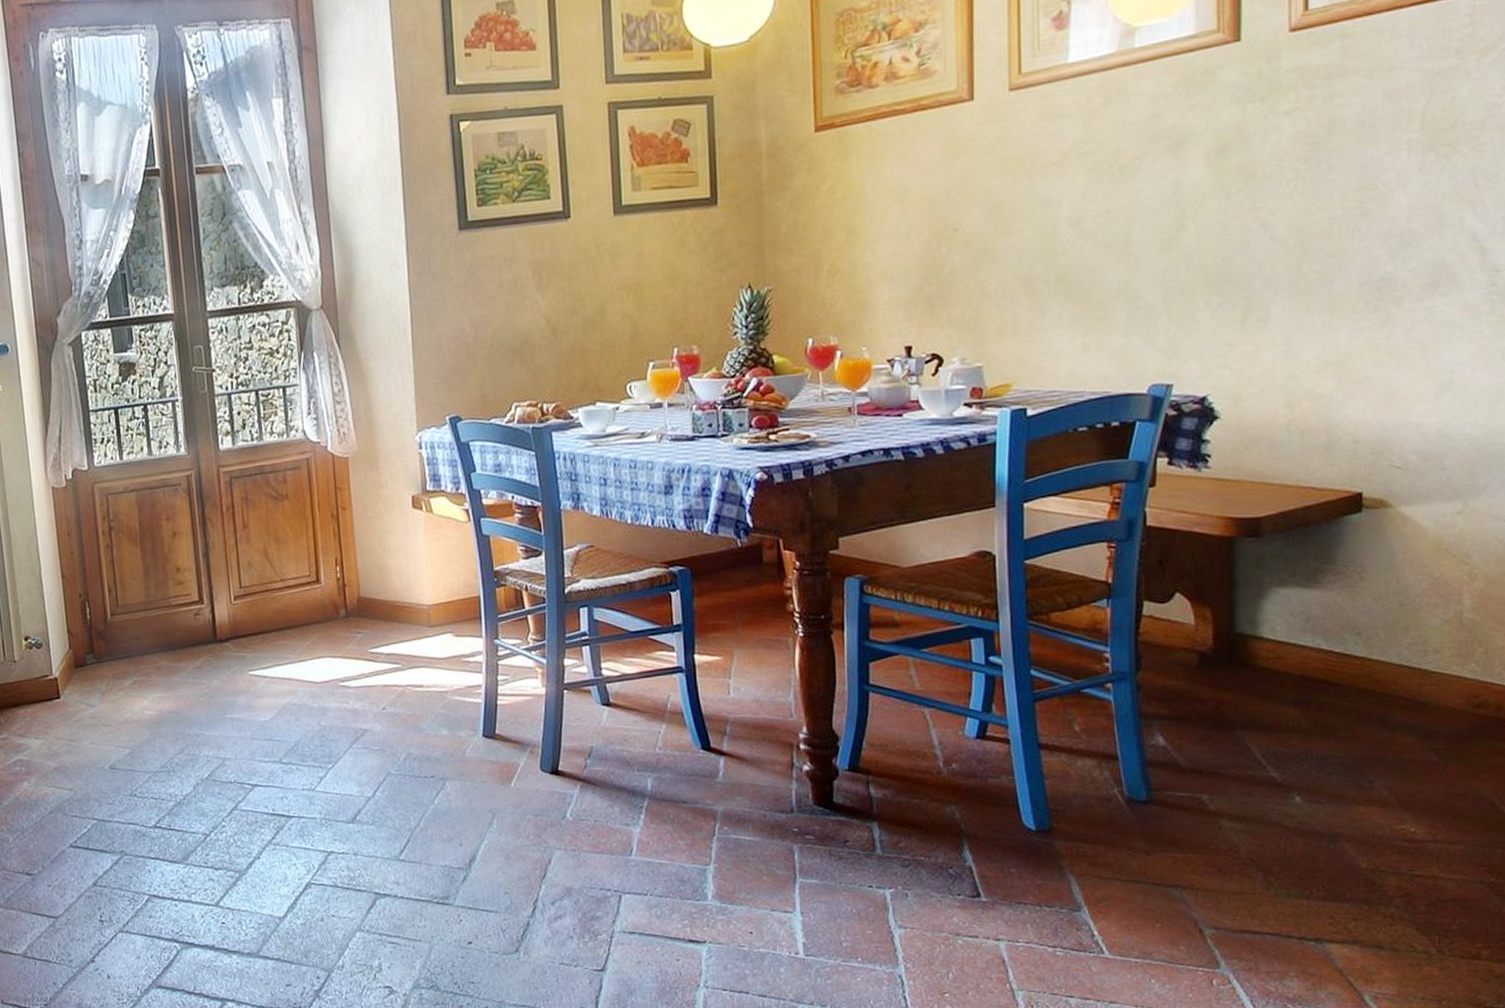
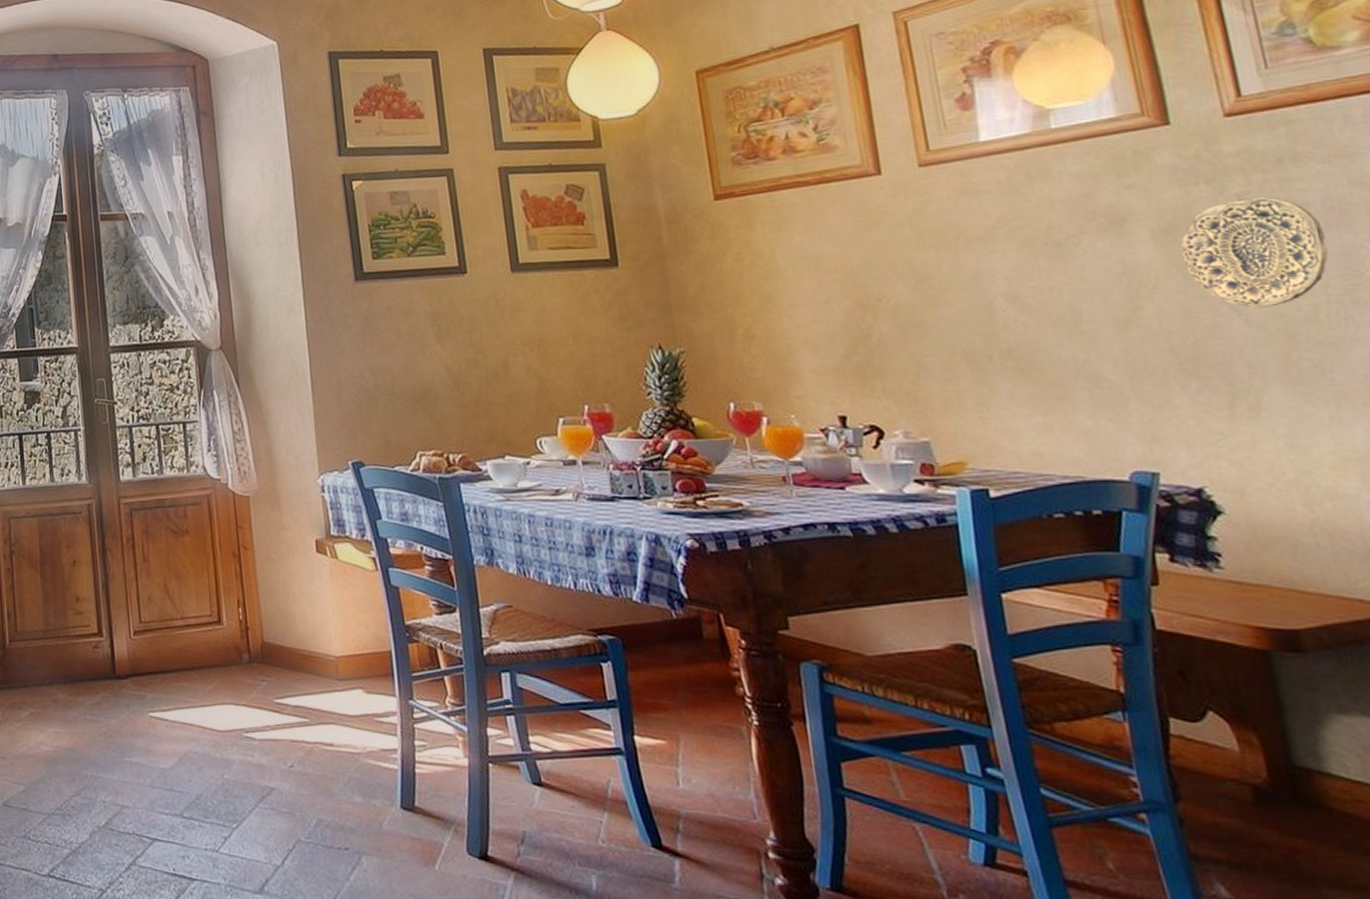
decorative plate: none [1228,113,1353,224] -> present [1181,196,1329,308]

